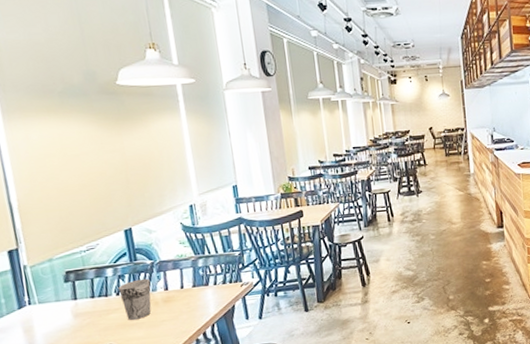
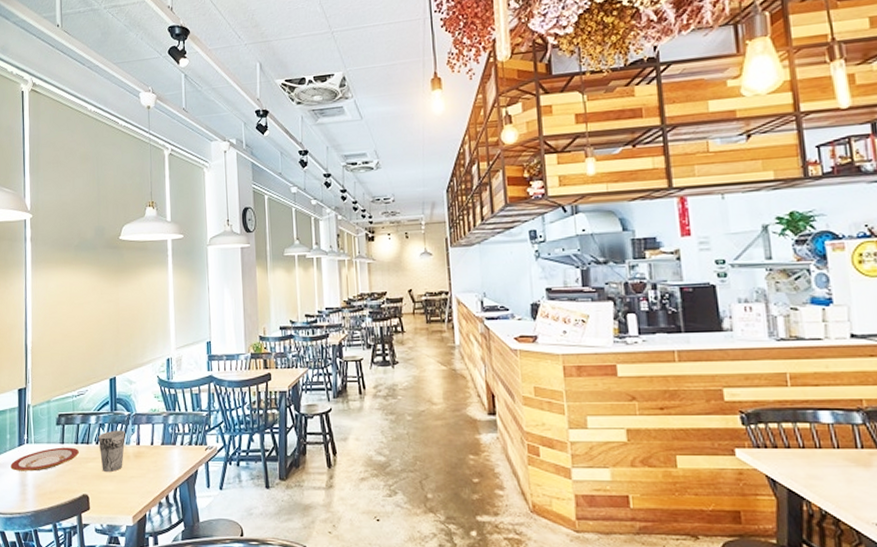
plate: none [11,302,97,334] -> present [10,447,79,472]

